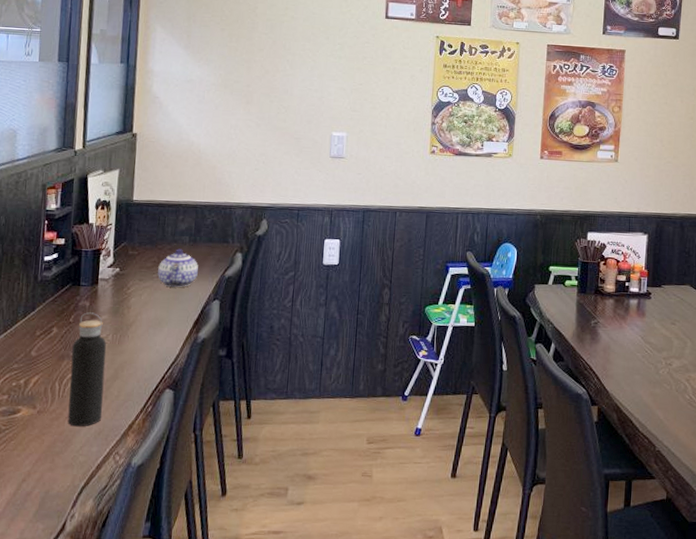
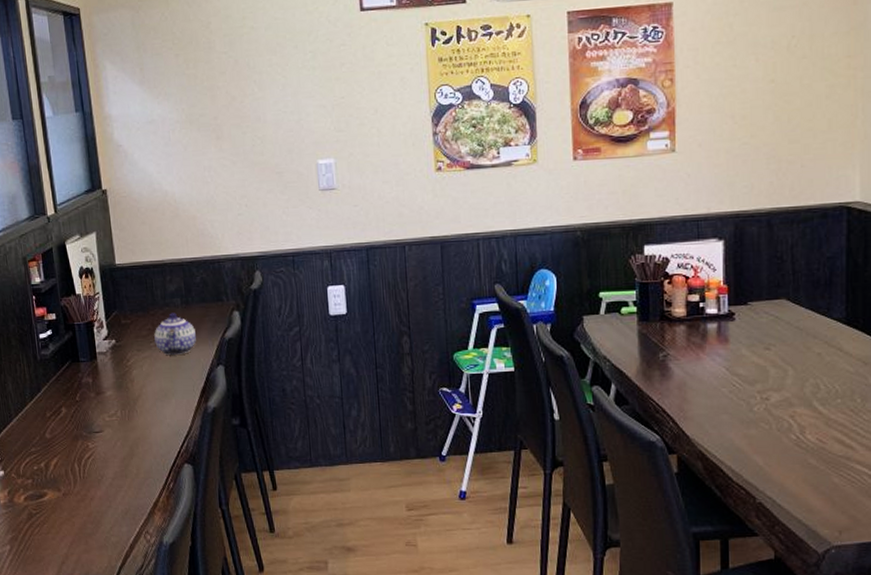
water bottle: present [67,312,107,427] -> none [84,389,126,508]

